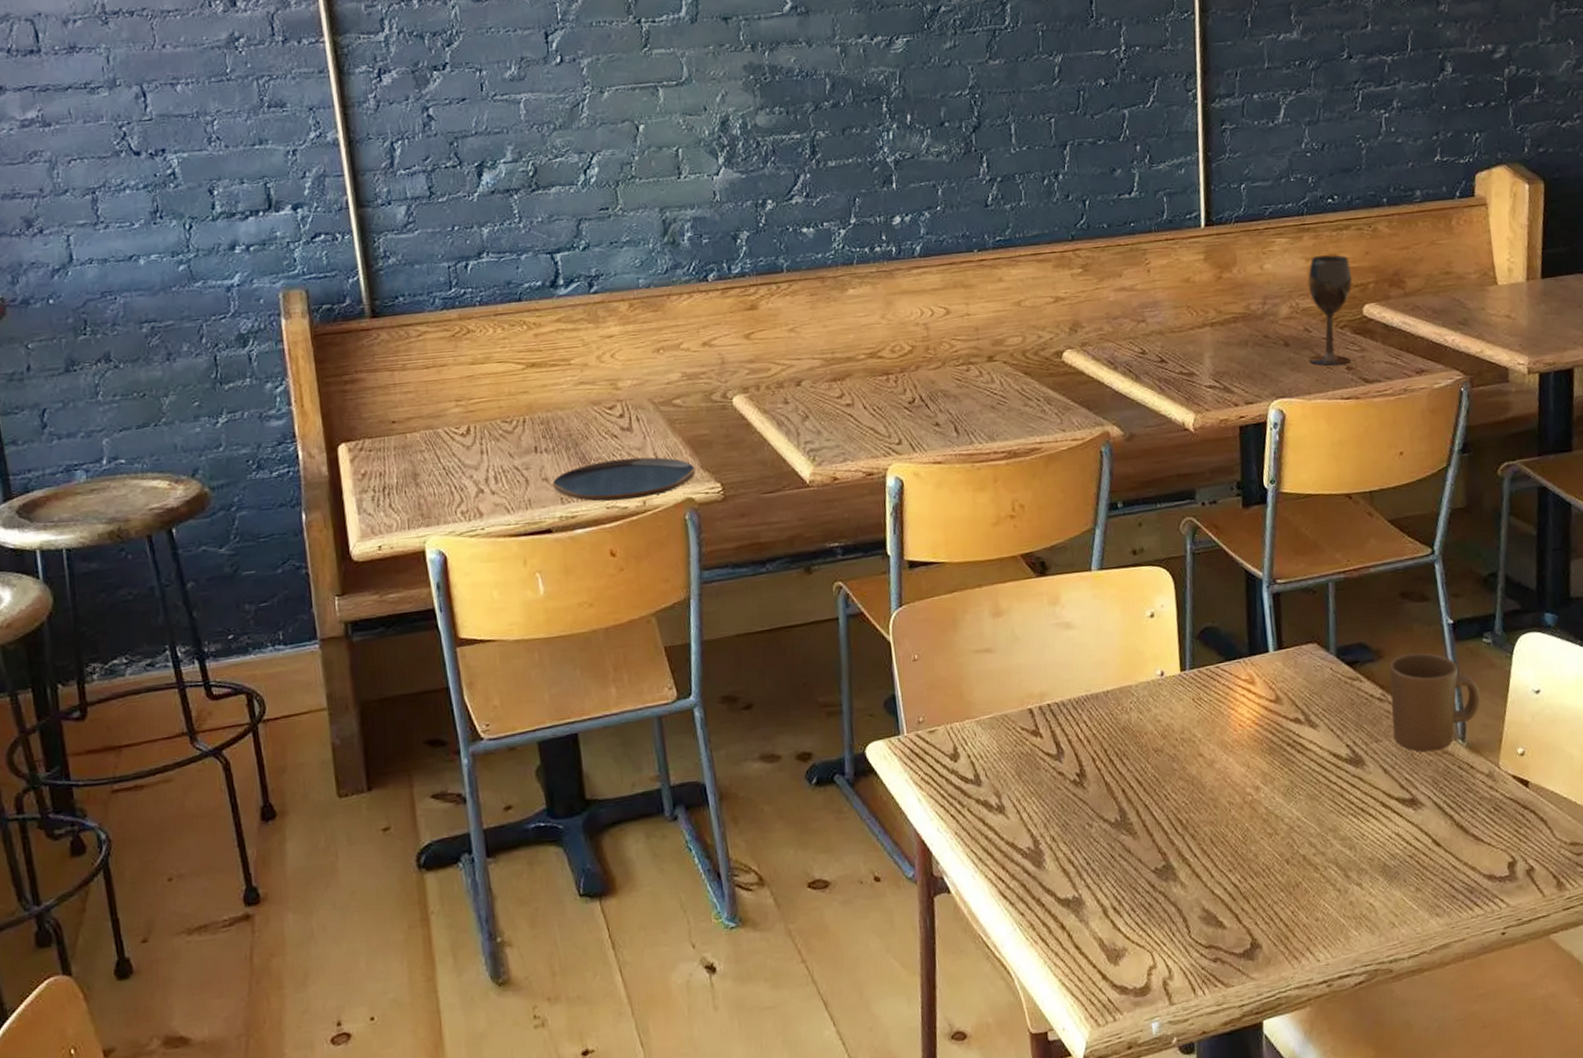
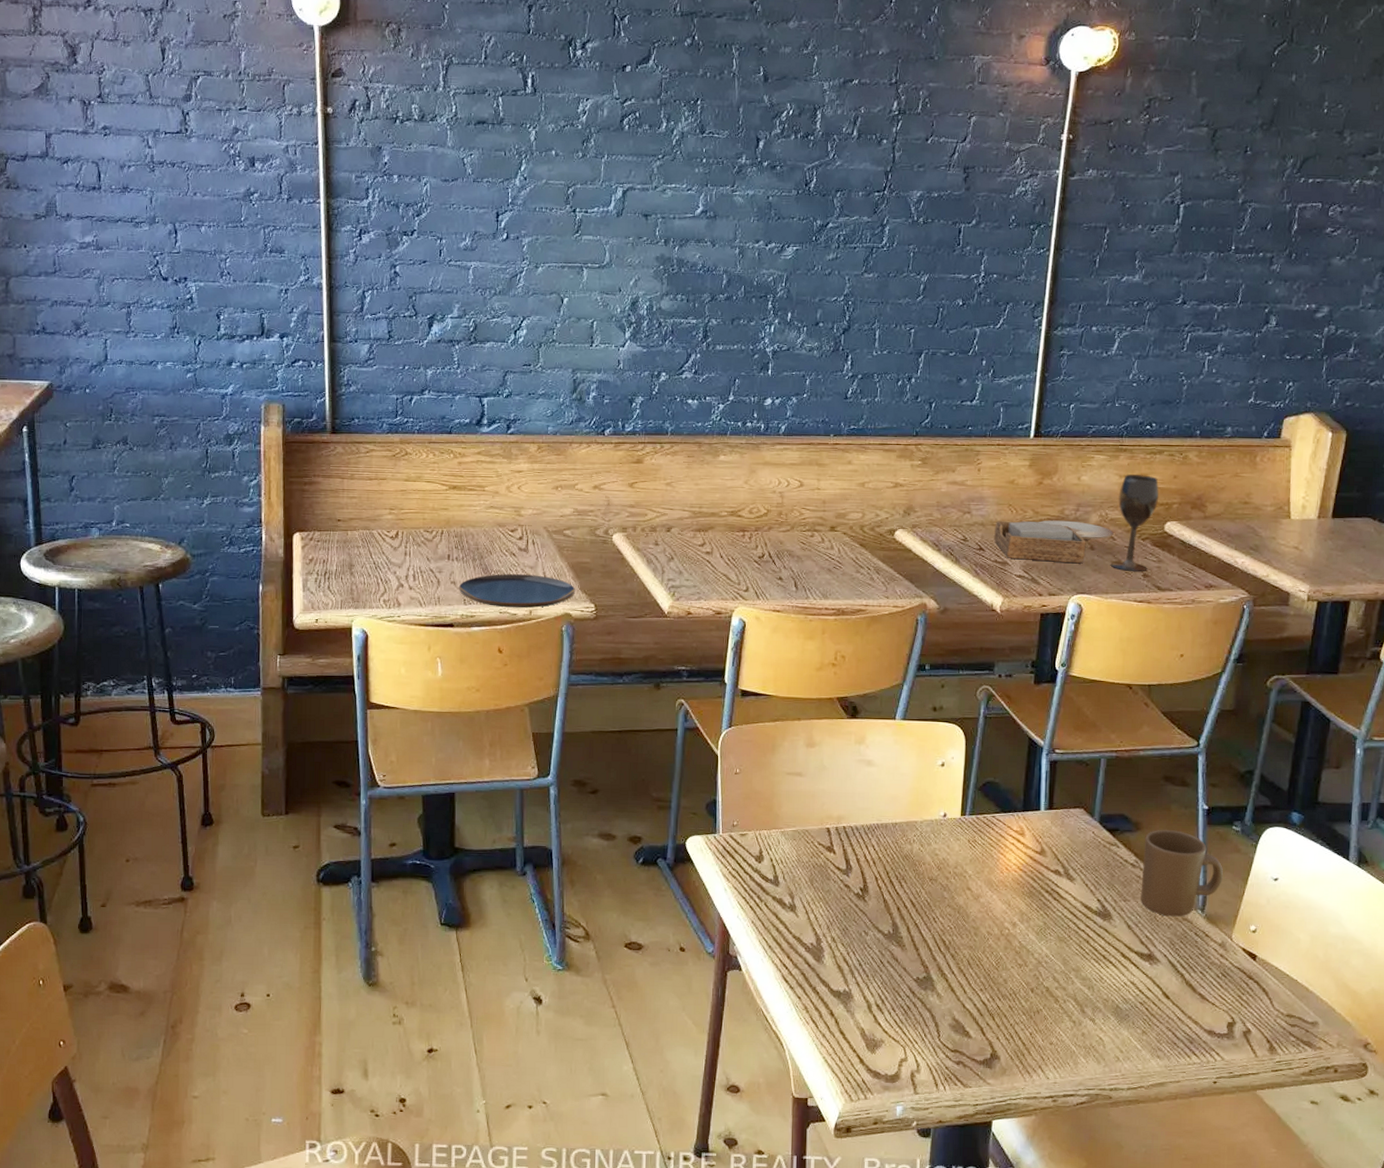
napkin holder: none [1174,321,1280,368] -> present [993,521,1086,564]
plate: none [1222,316,1308,337] -> present [1038,520,1114,540]

